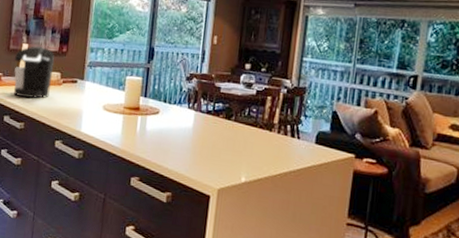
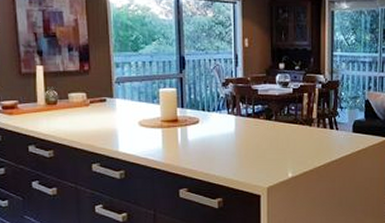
coffee maker: present [14,45,55,99] -> none [29,66,78,124]

